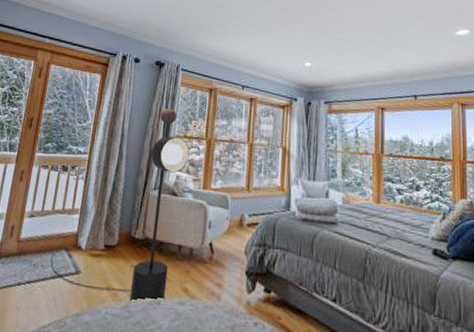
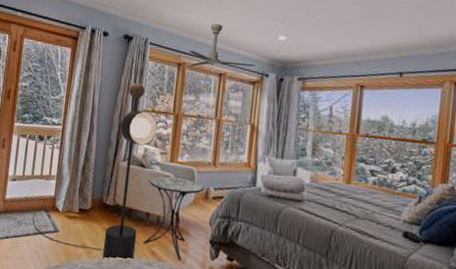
side table: none [174,204,239,298] -> present [142,176,205,262]
ceiling fan: none [220,51,284,92] -> present [189,24,256,67]

